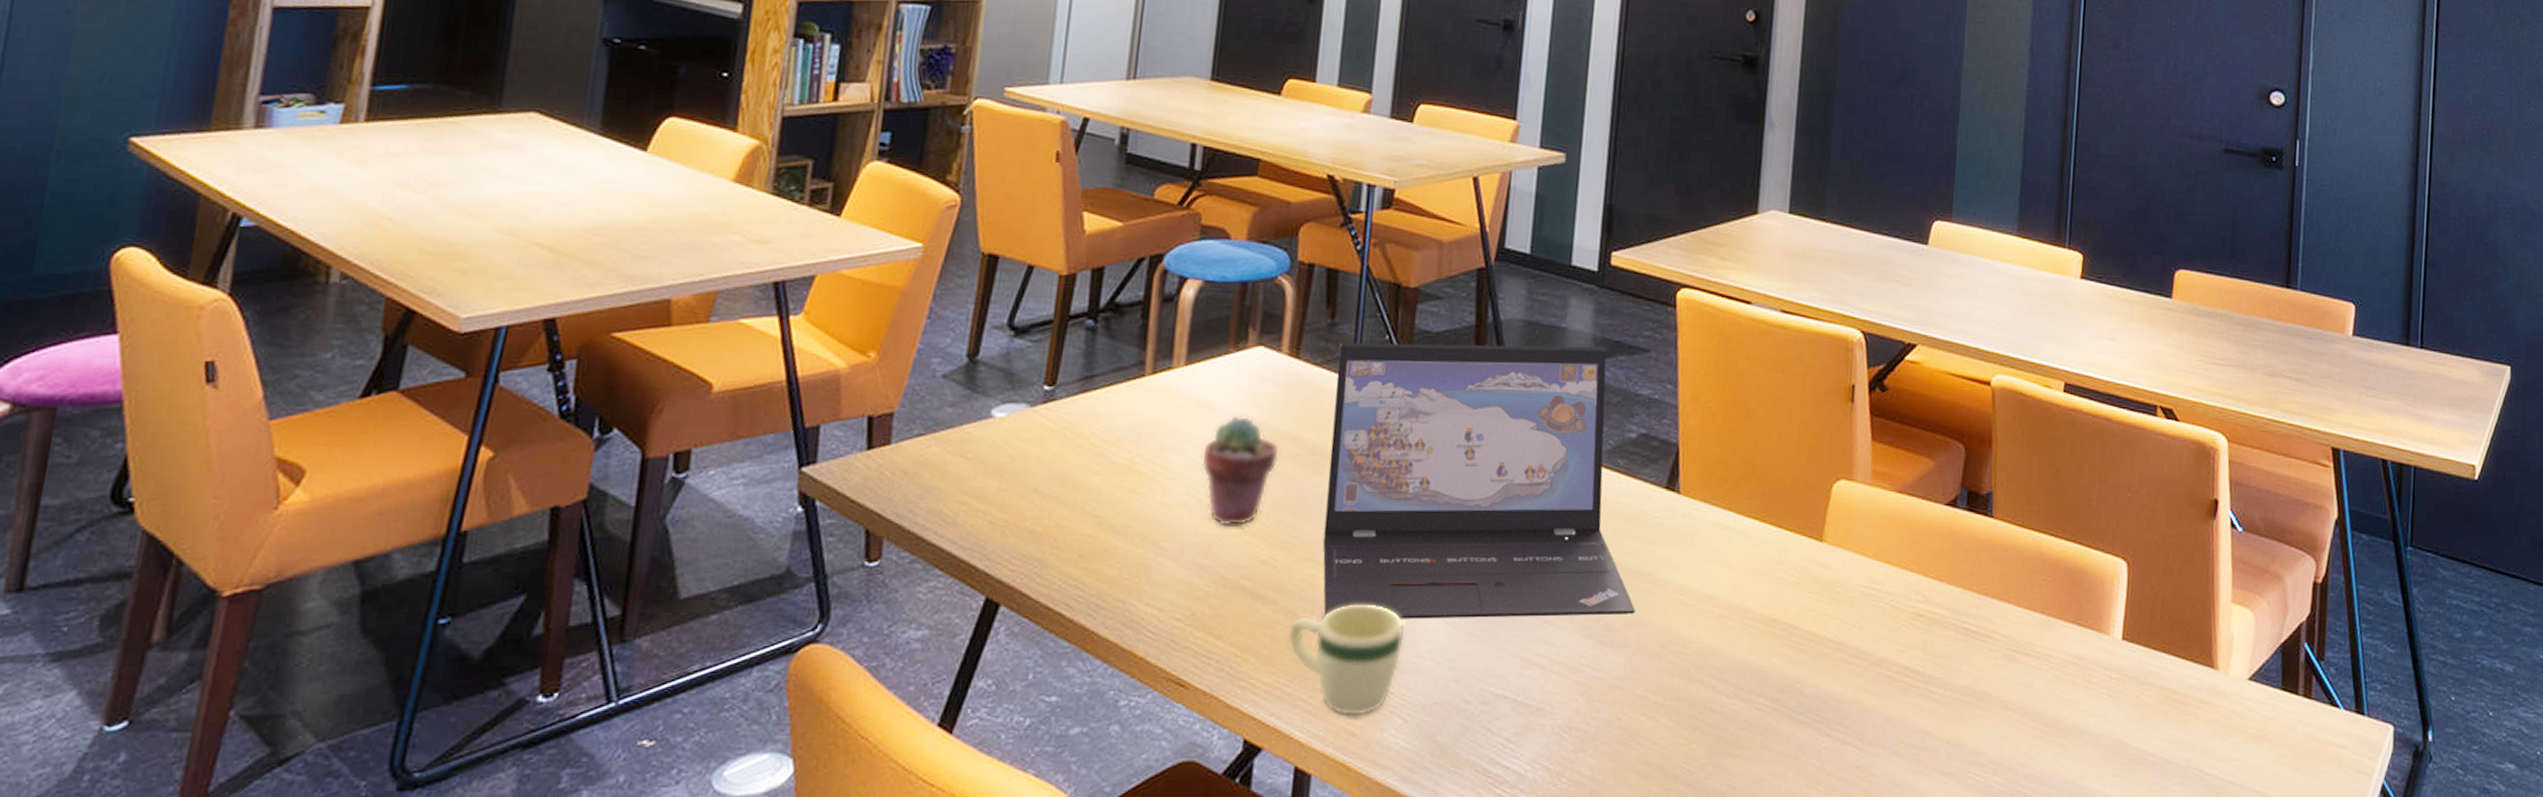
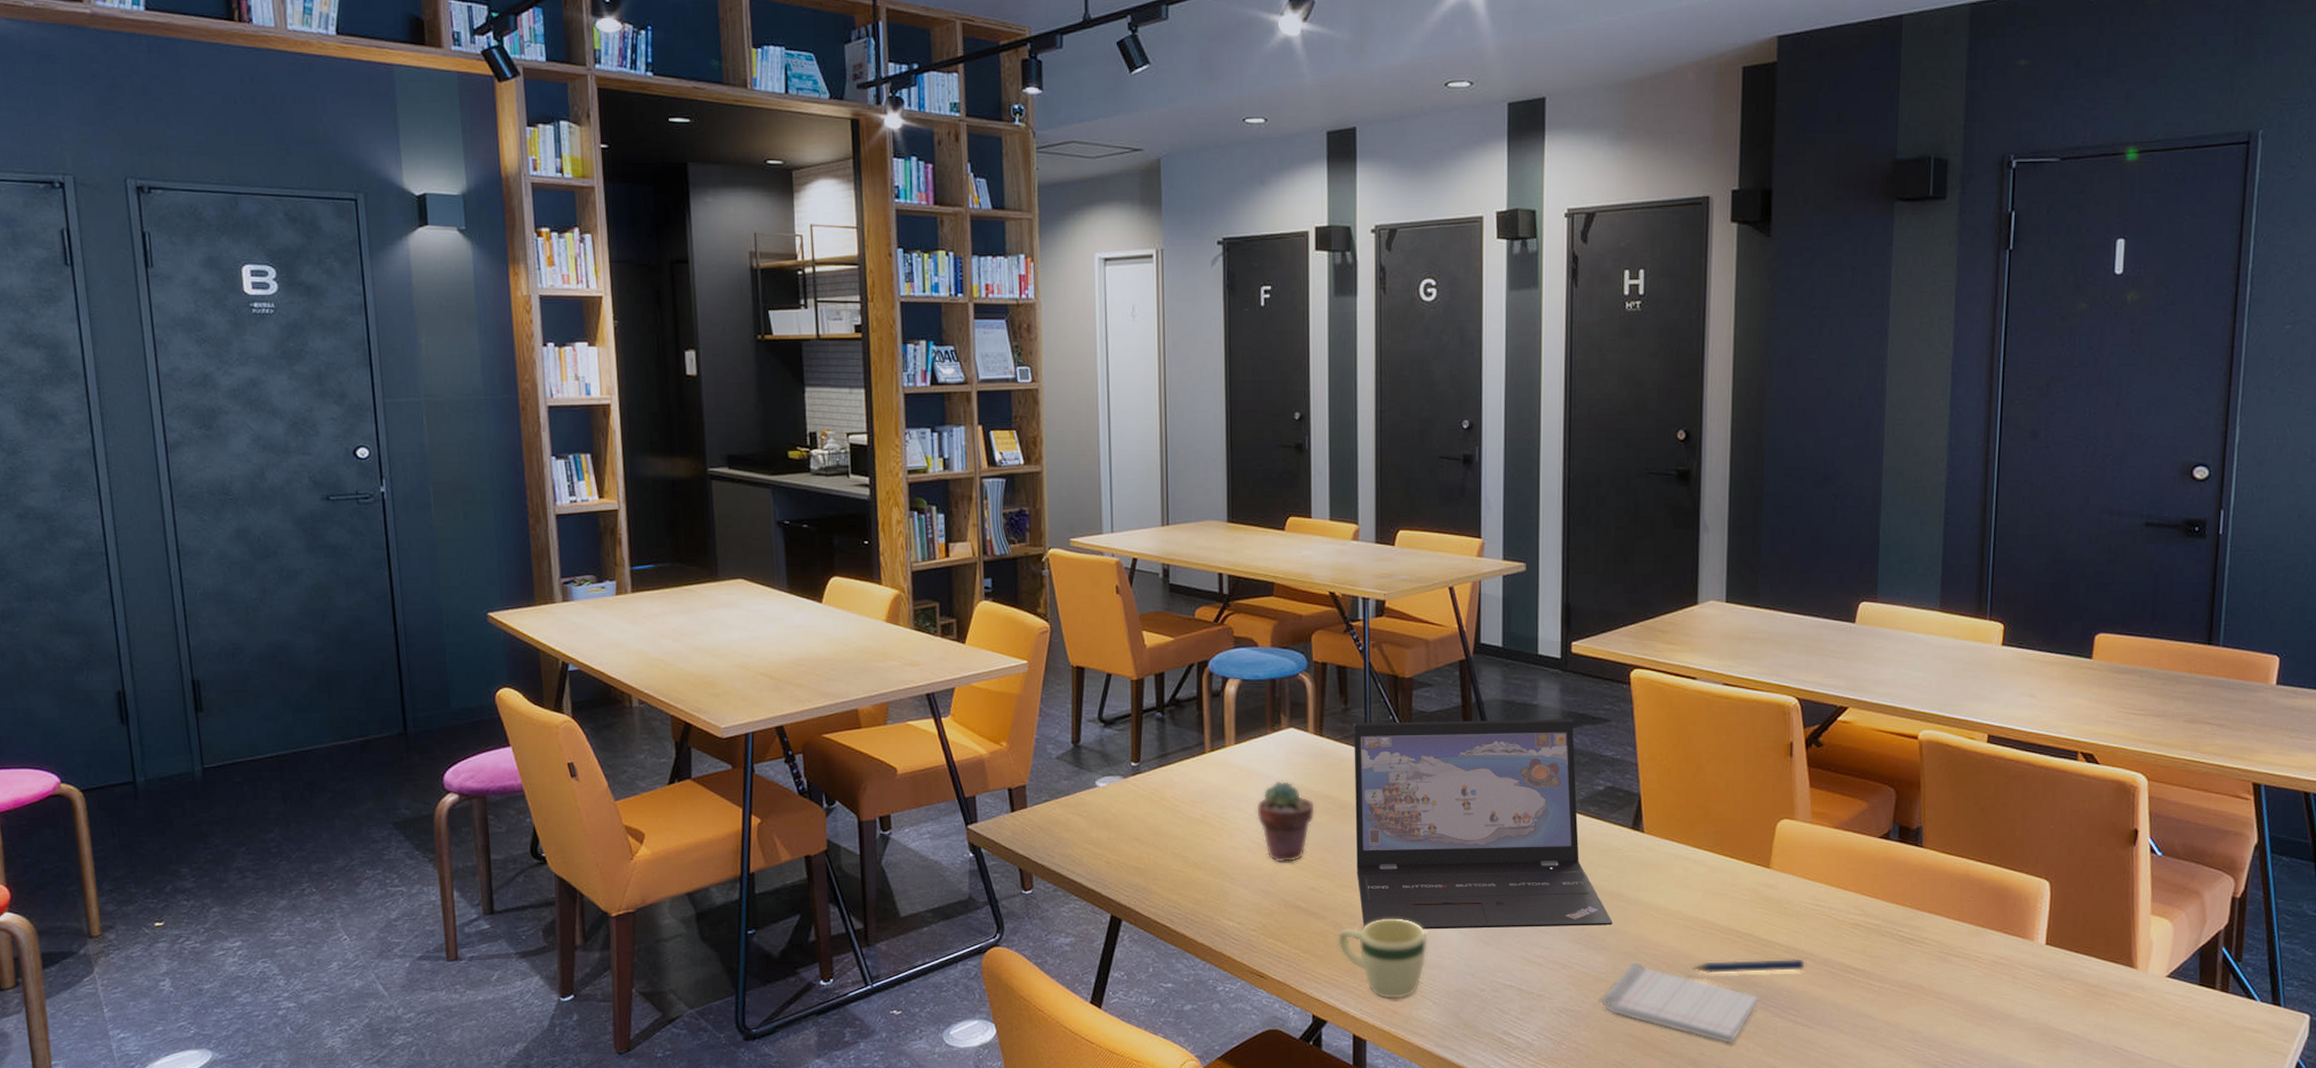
notebook: none [1614,658,1858,771] -> present [1601,958,1805,1043]

